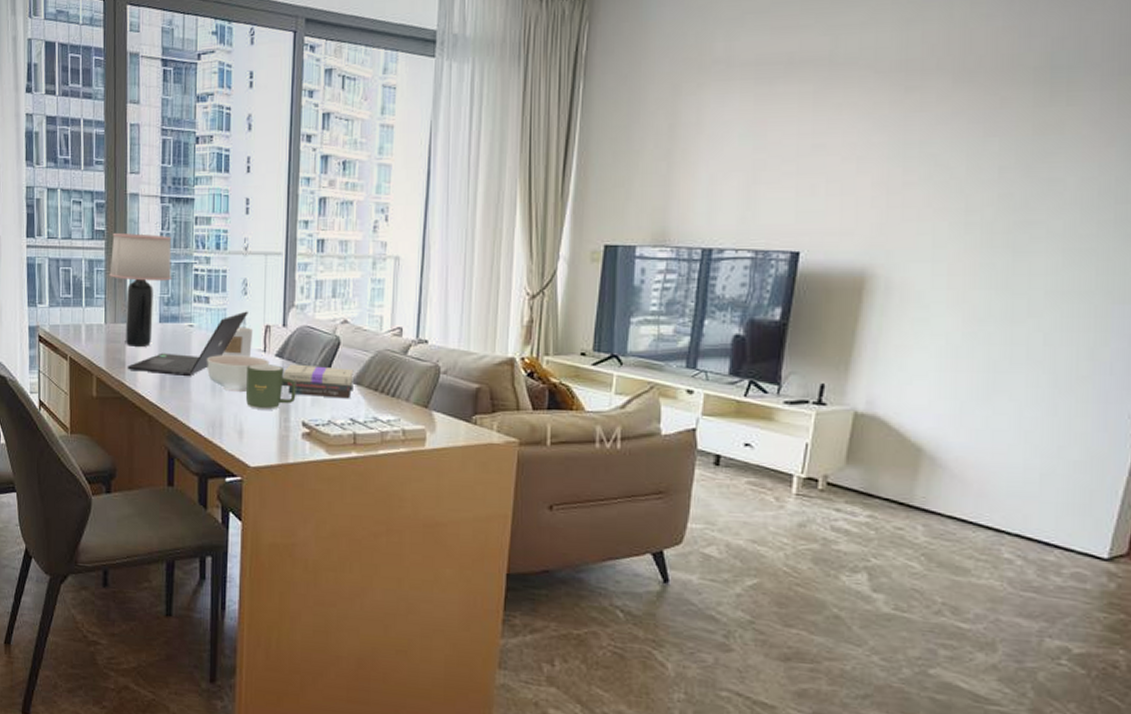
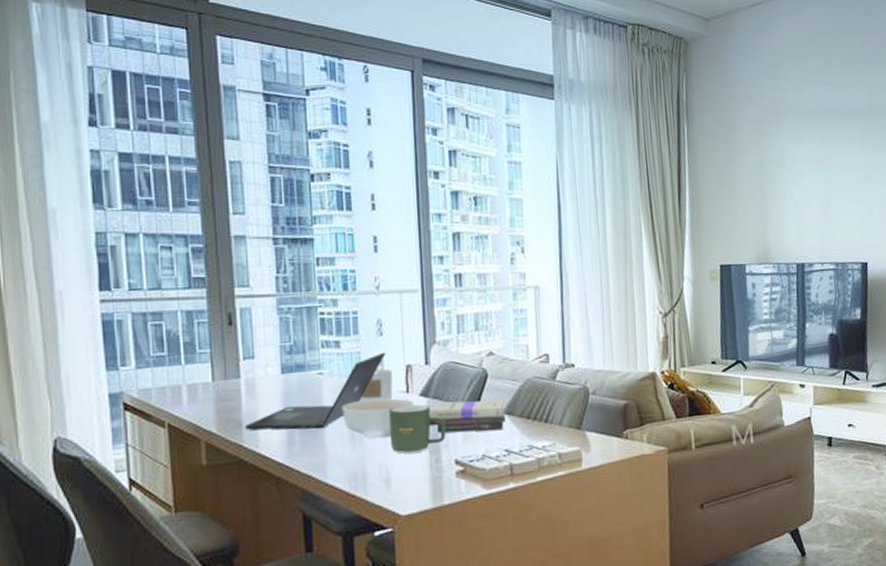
table lamp: present [109,232,172,347] -> none [214,278,294,403]

